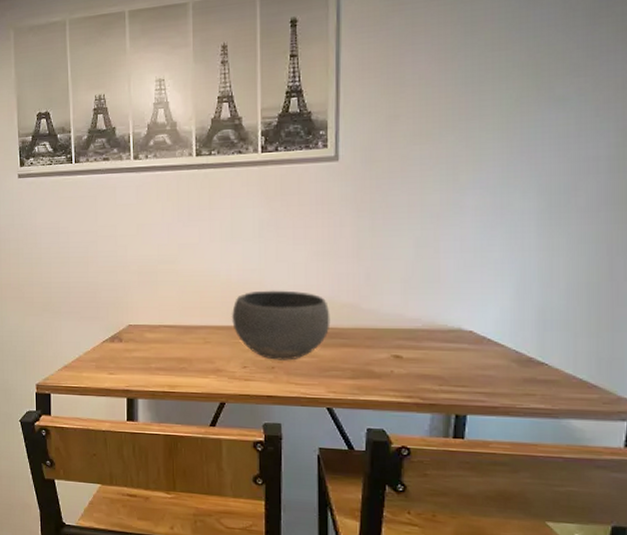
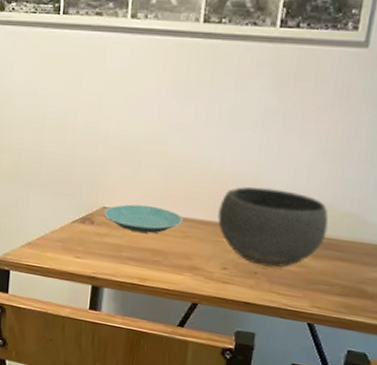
plate: none [130,318,202,343] -> present [103,204,183,233]

